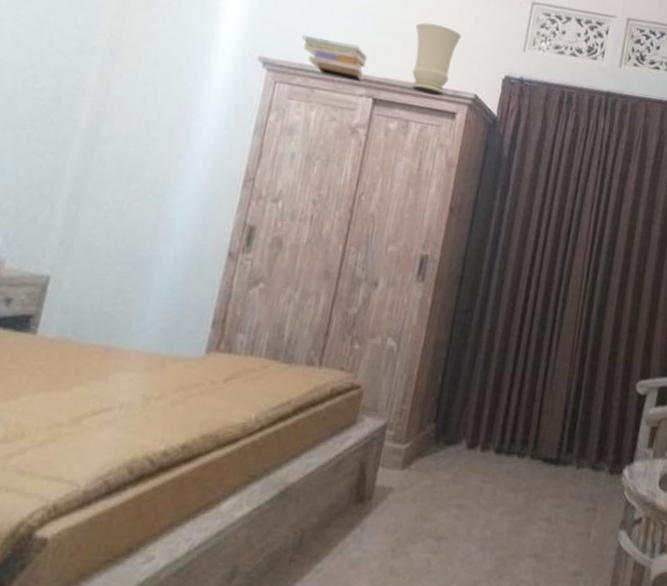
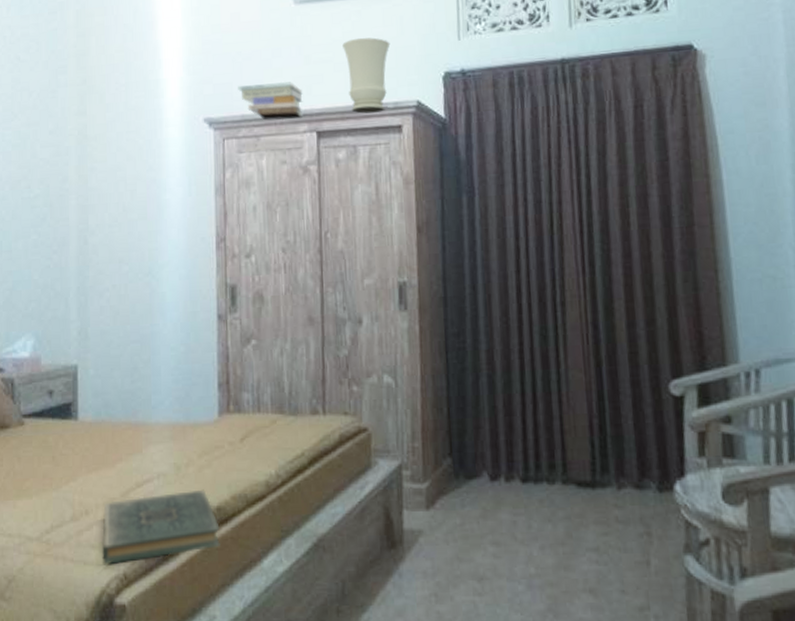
book: none [30,425,181,495] -> present [102,489,220,565]

